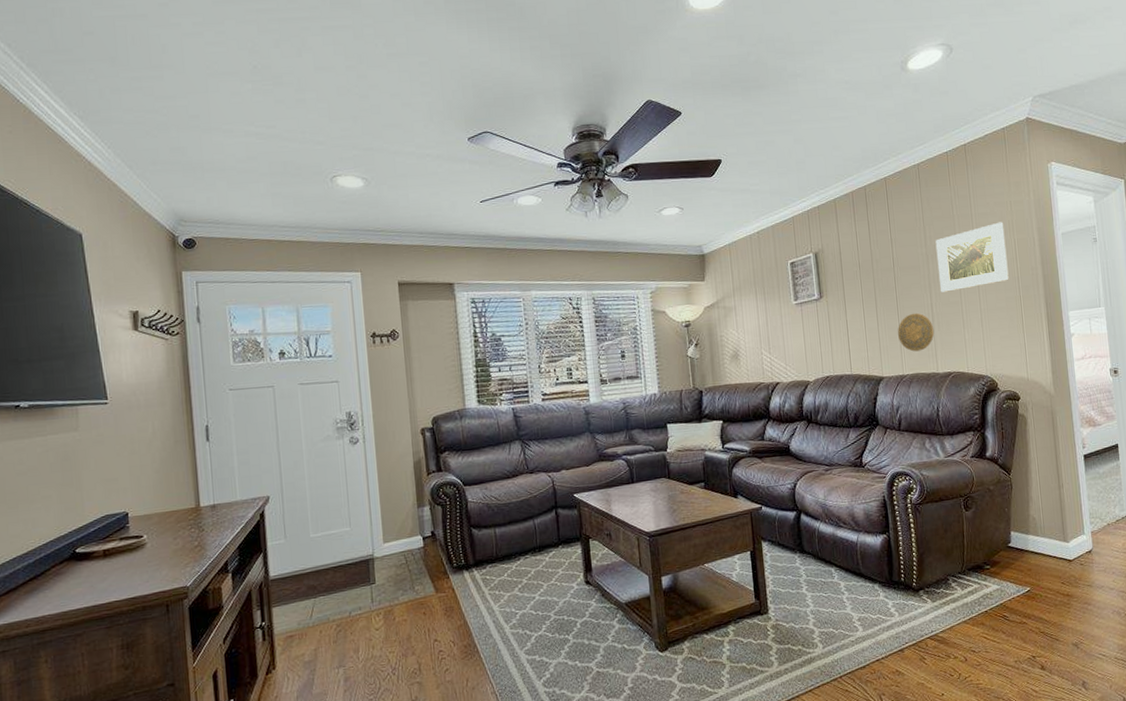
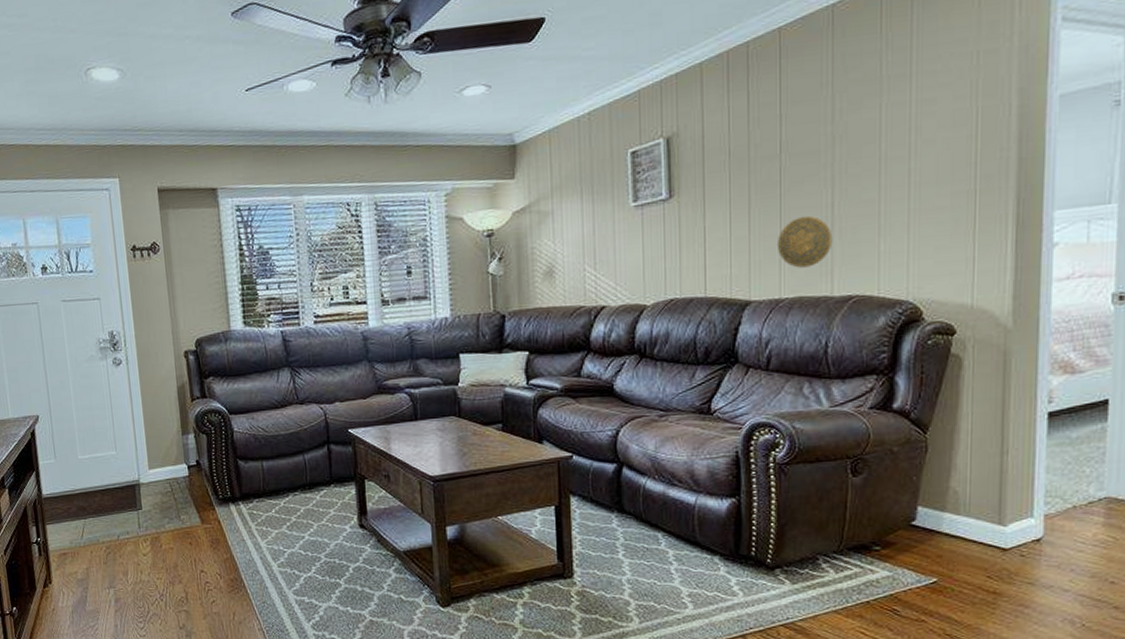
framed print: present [935,222,1009,292] -> none [848,82,962,187]

